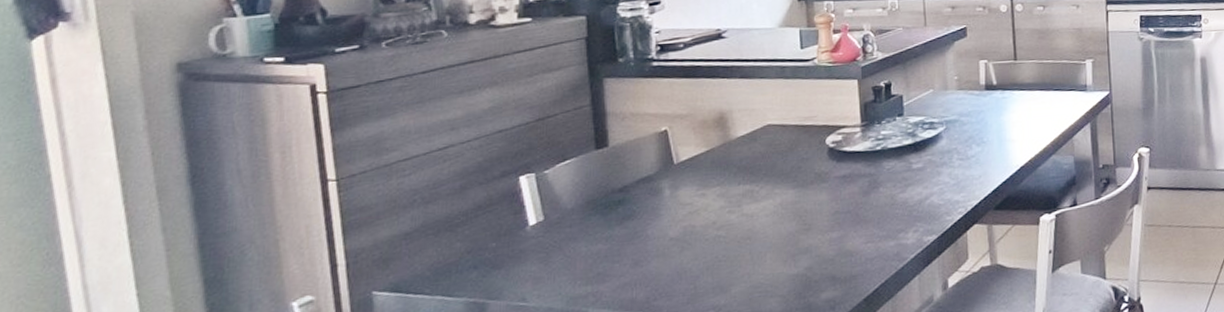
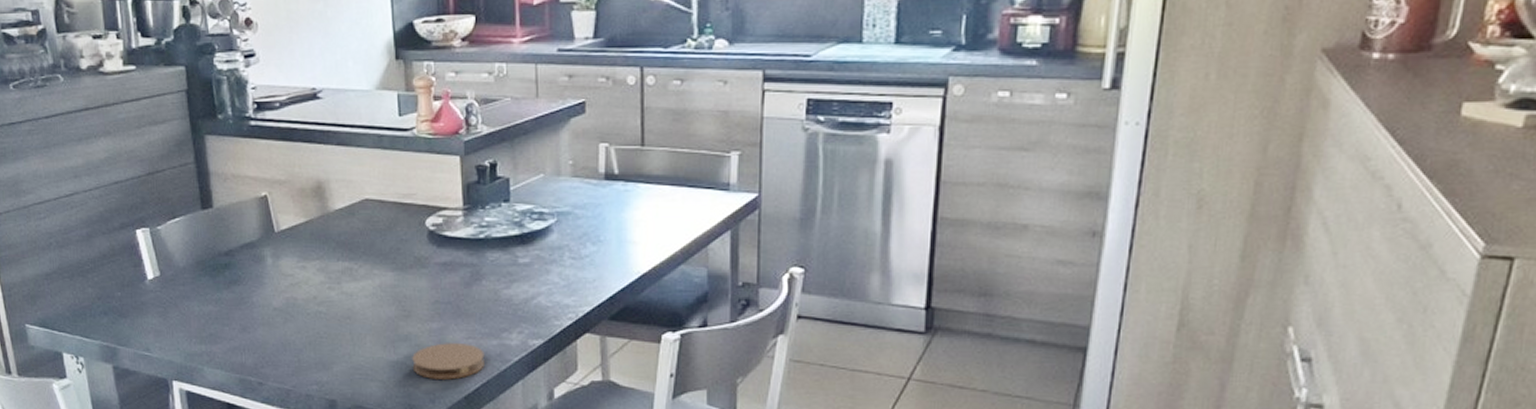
coaster: none [812,248,883,287] -> present [412,343,485,380]

